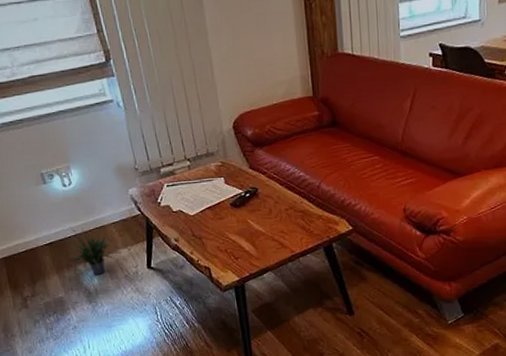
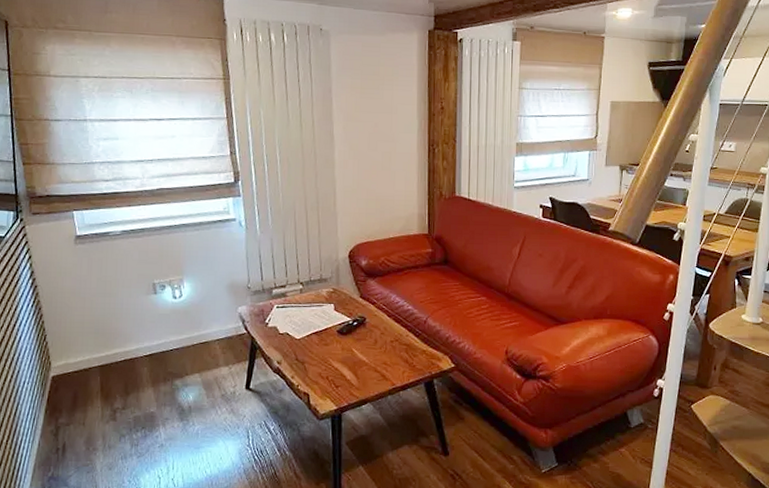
potted plant: present [65,225,121,276] -> none [164,338,222,393]

